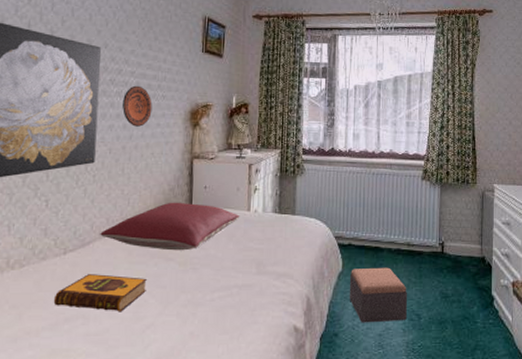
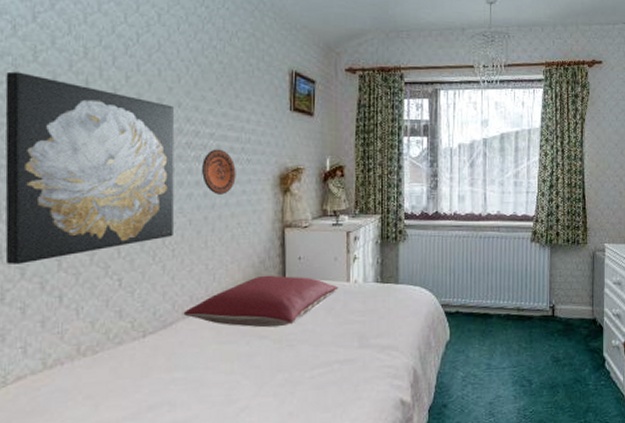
hardback book: present [53,274,147,312] -> none [134,356,238,396]
footstool: present [349,267,408,323] -> none [457,334,519,392]

